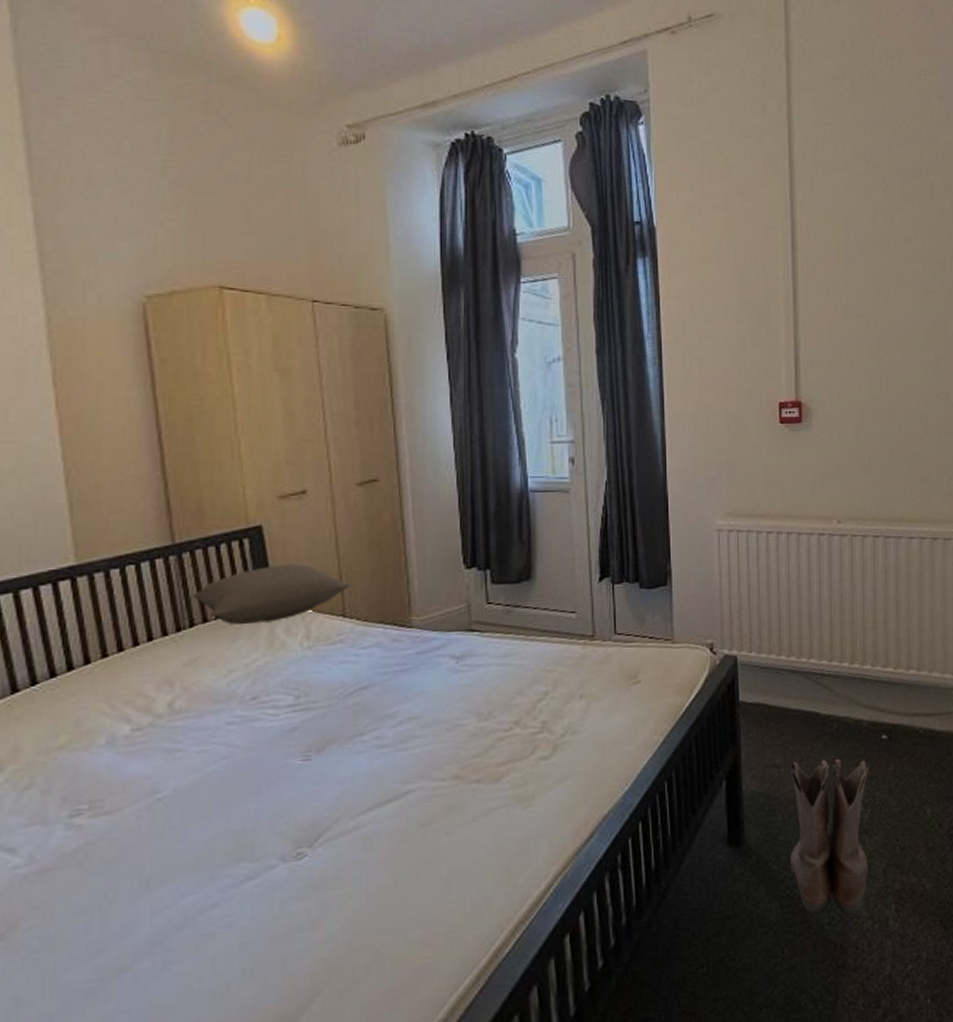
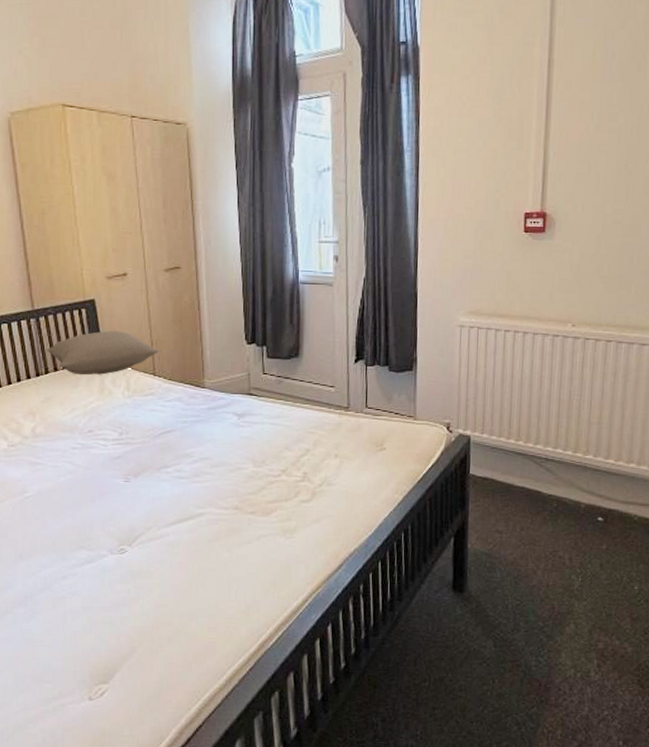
boots: present [790,758,870,914] -> none [505,530,584,661]

